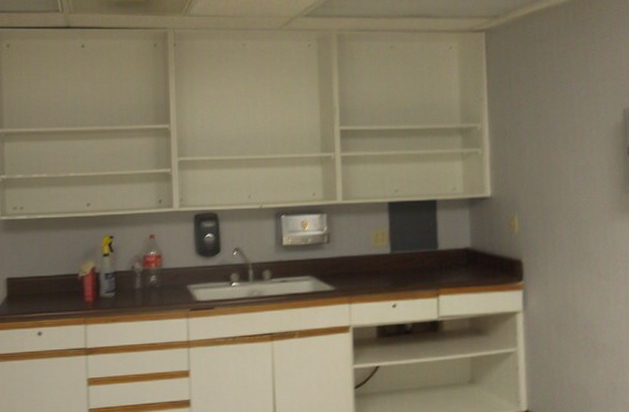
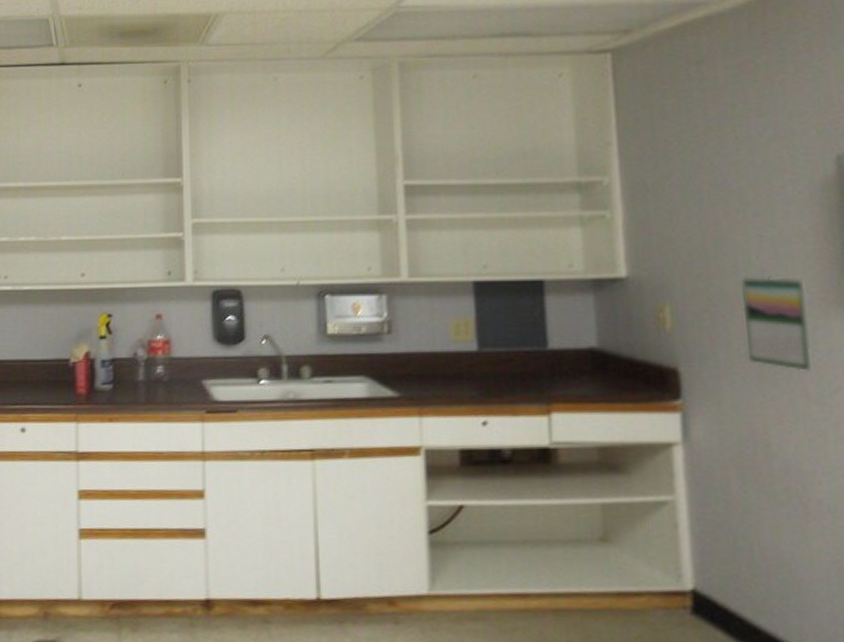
calendar: none [563,192,604,258] -> present [741,275,813,371]

